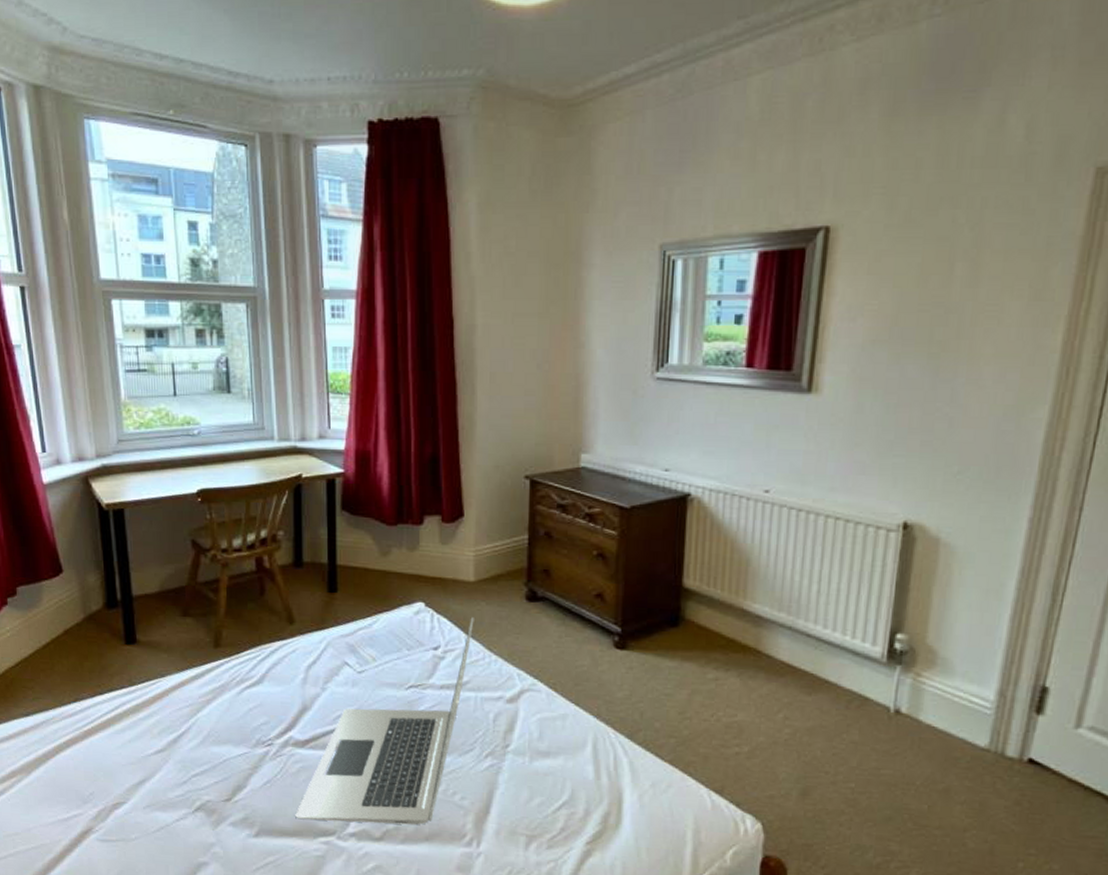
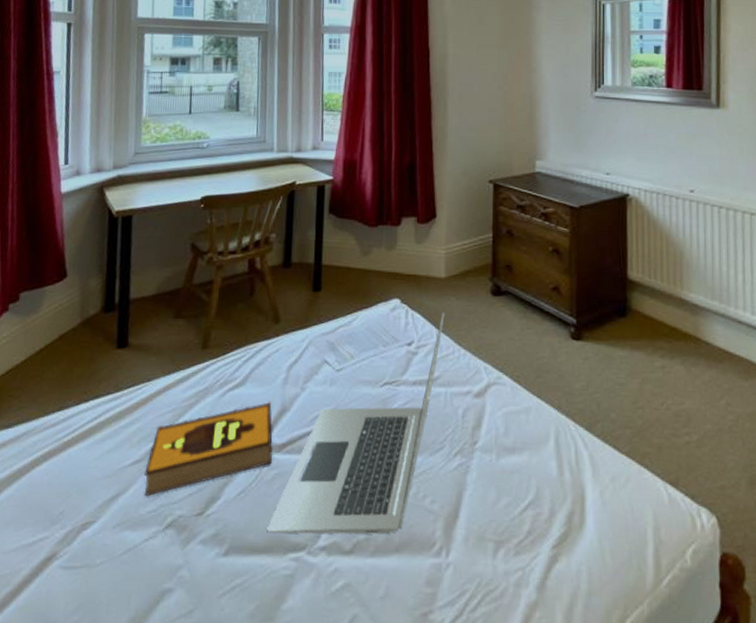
hardback book: none [168,699,297,783] -> present [144,401,273,497]

